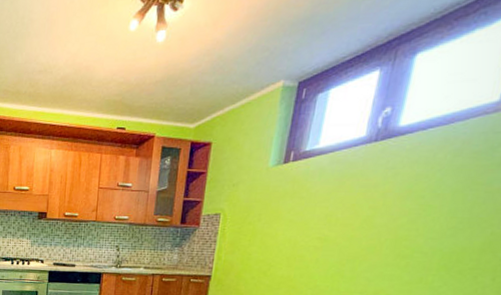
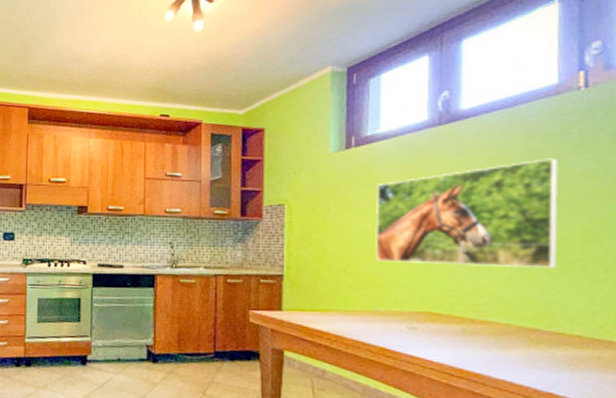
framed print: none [294,175,479,275] -> present [375,158,559,268]

